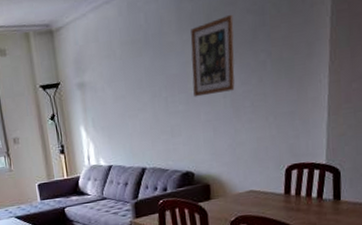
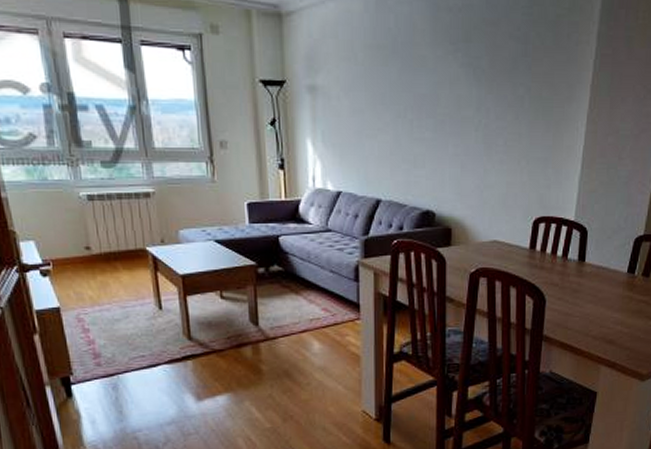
wall art: present [190,14,235,97] -> none [443,36,494,125]

